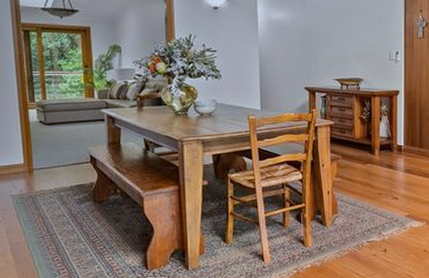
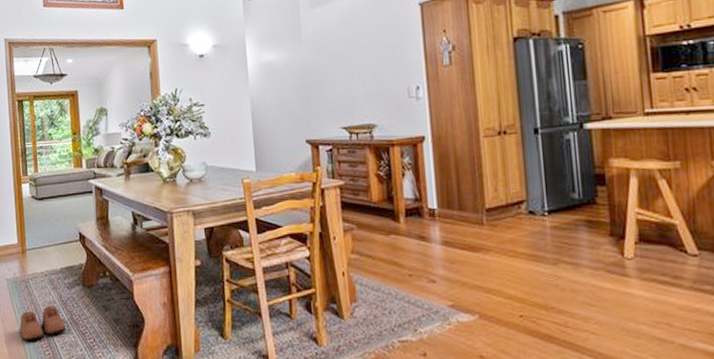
shoe: none [26,219,75,250] -> present [19,306,65,341]

